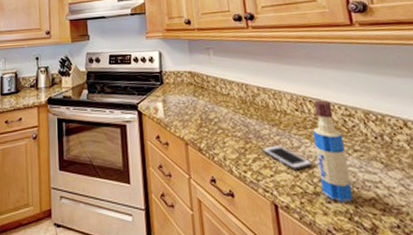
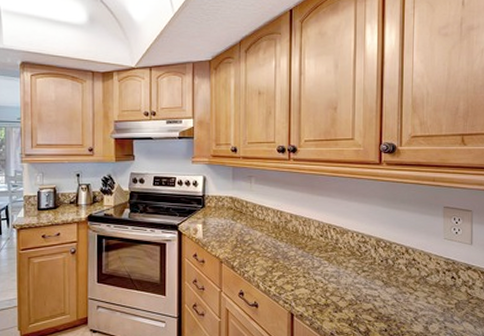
cell phone: present [262,145,313,170] -> none [287,265,327,286]
tequila bottle: present [313,100,354,203] -> none [332,228,356,313]

